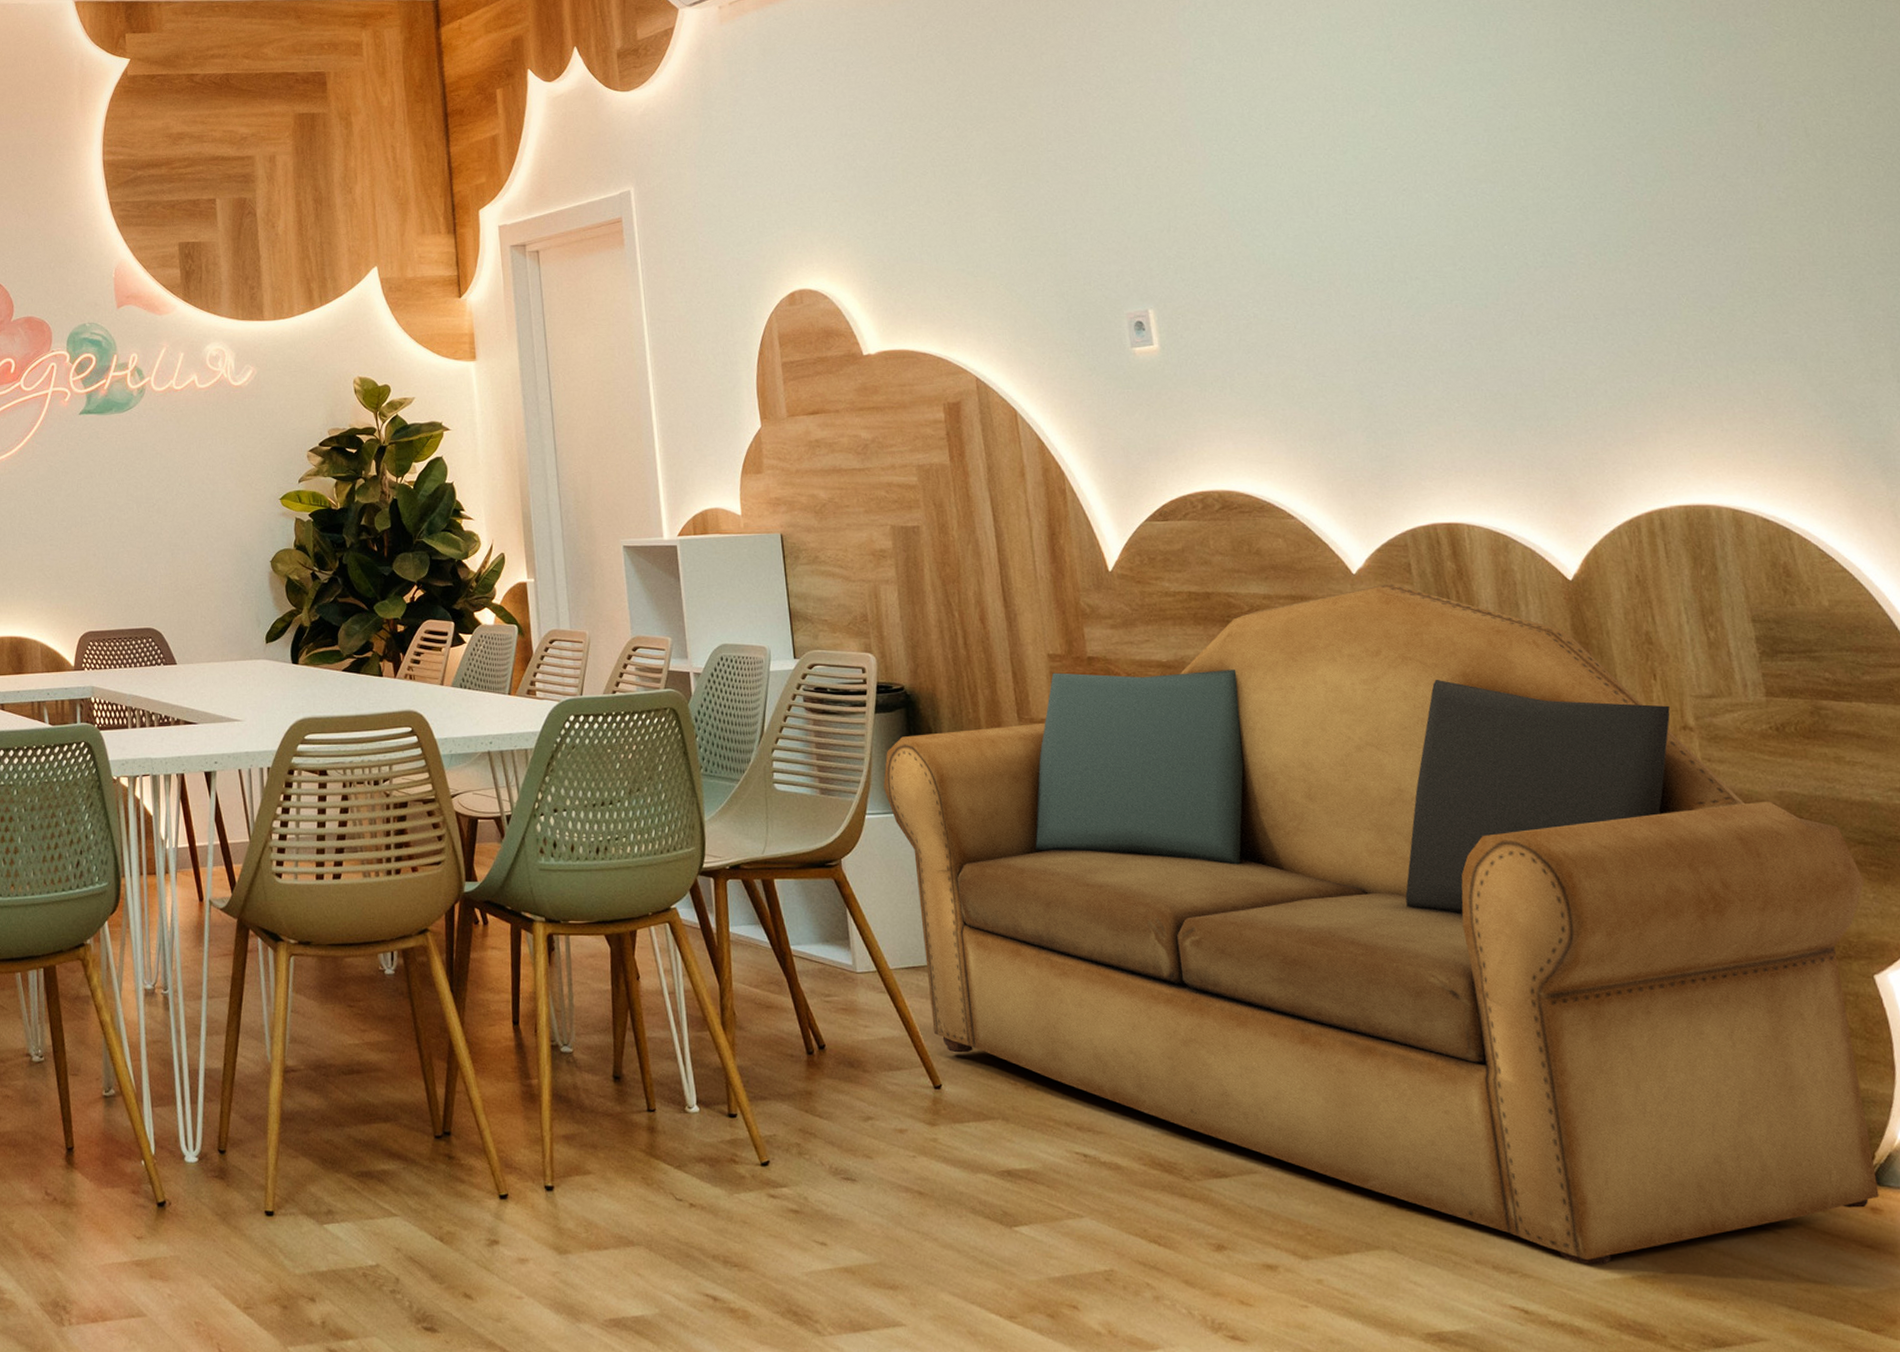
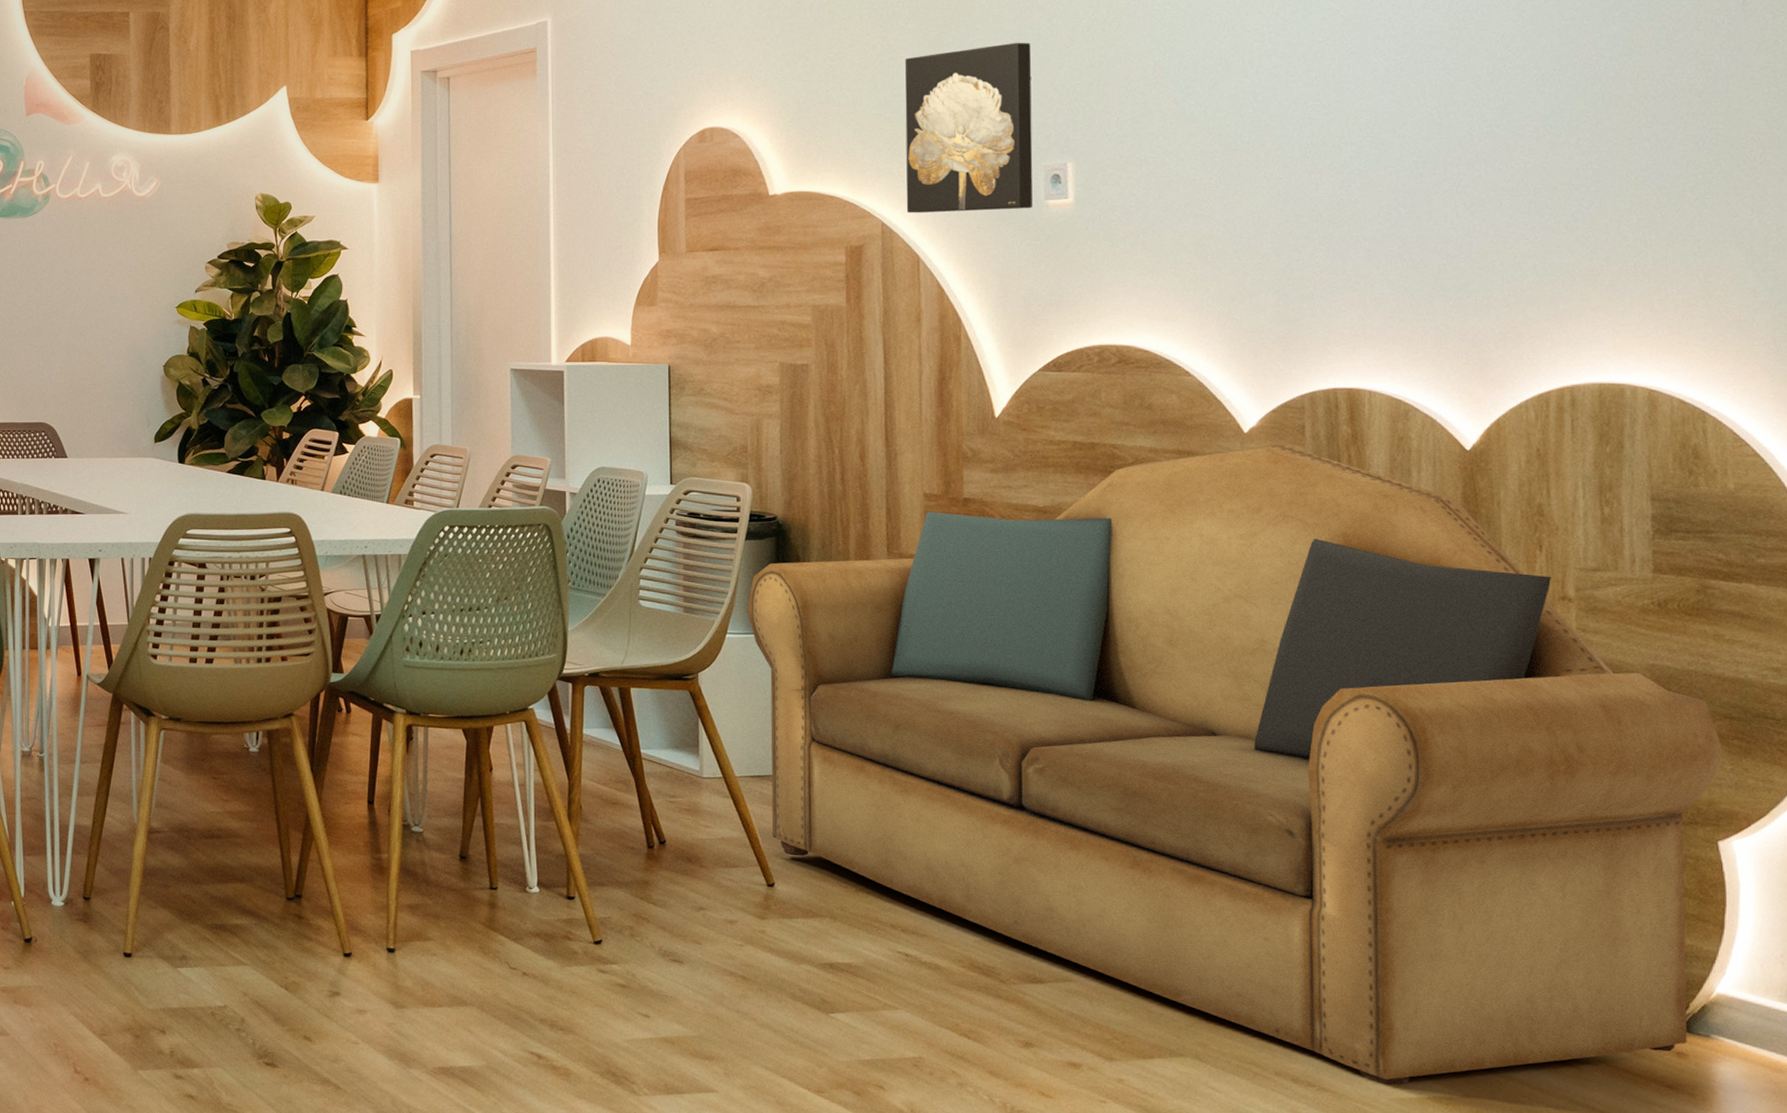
wall art: none [980,192,1121,367] -> present [904,42,1033,214]

